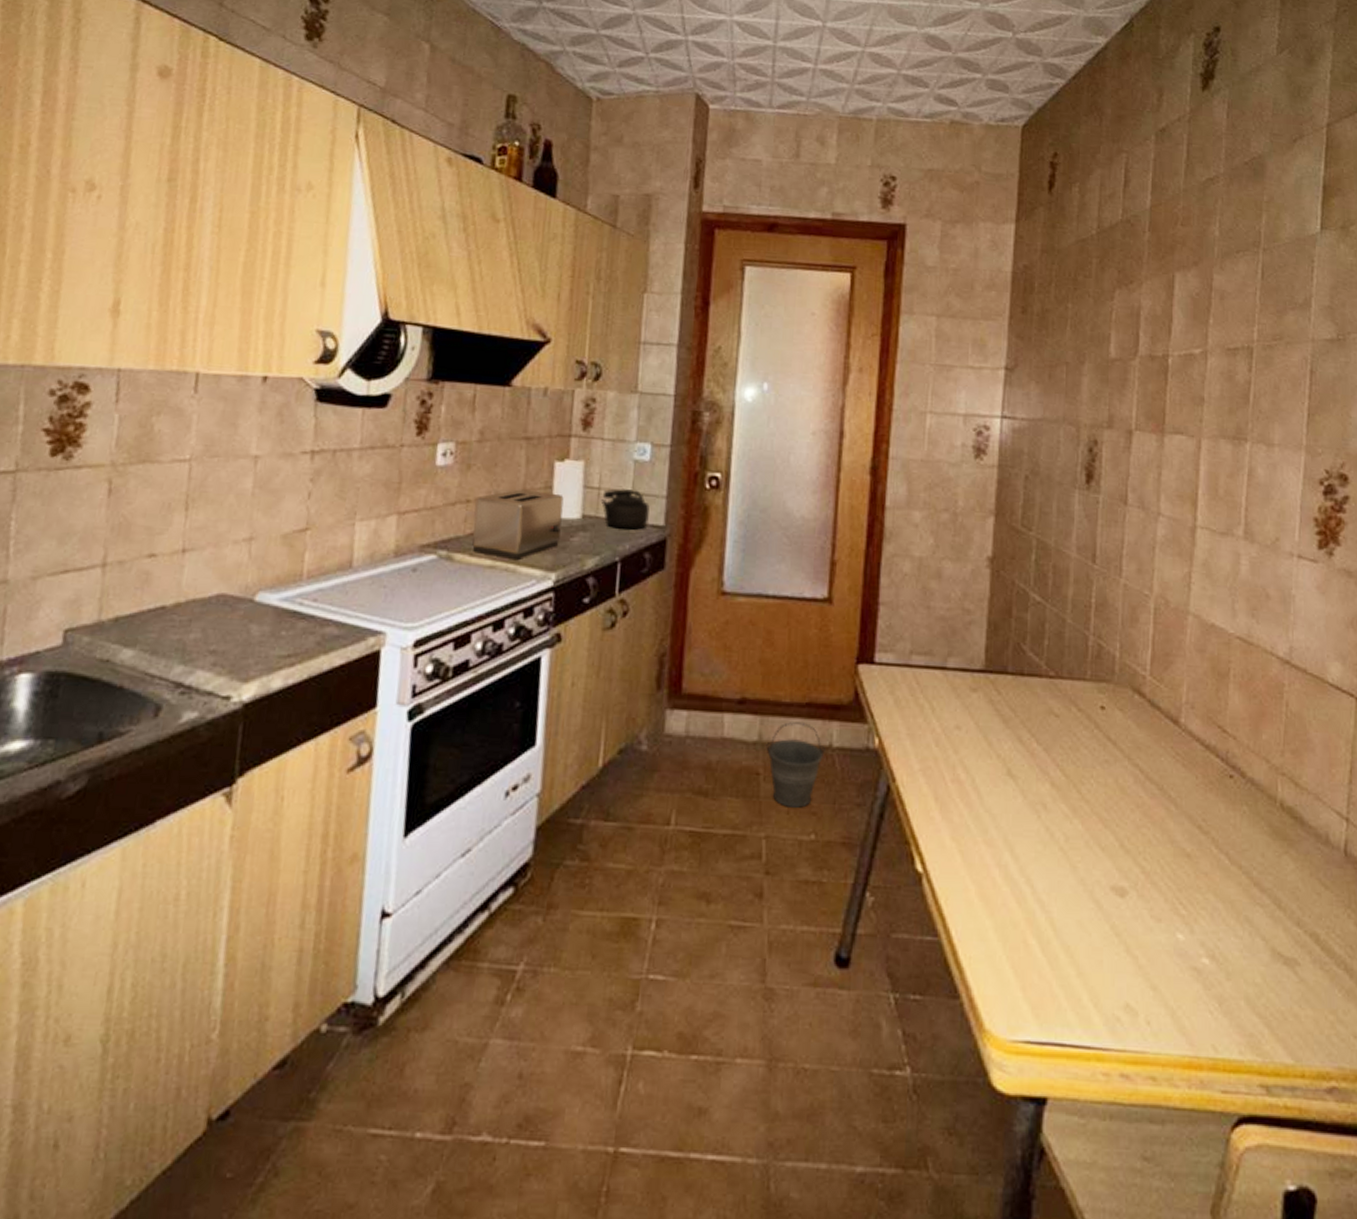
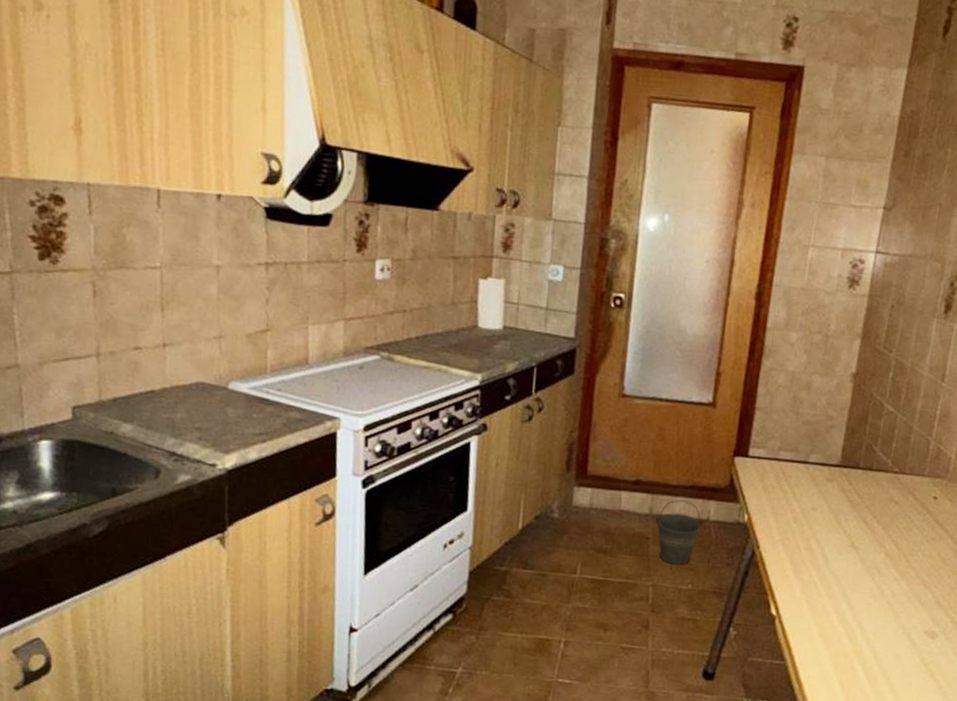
toaster: present [472,489,564,559] -> none [409,302,487,362]
kettle: present [600,489,650,530] -> none [519,305,562,341]

